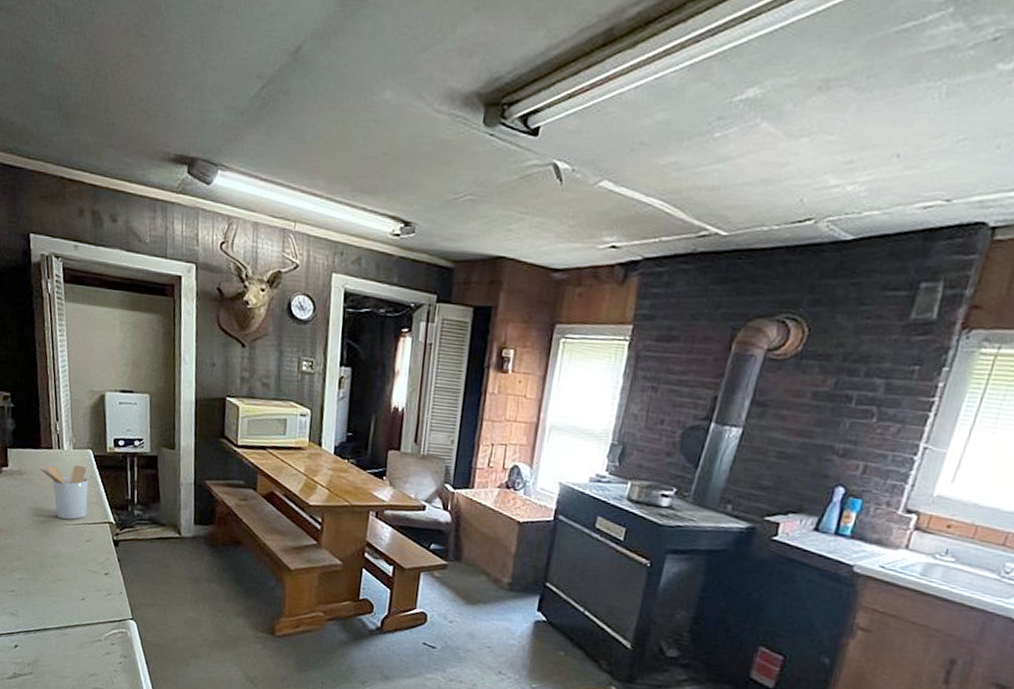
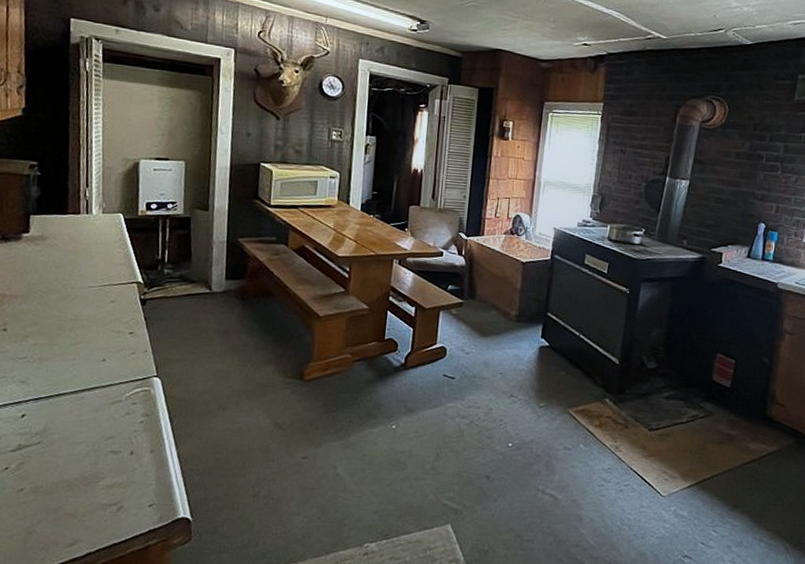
utensil holder: present [37,464,89,520] -> none [62,228,117,282]

